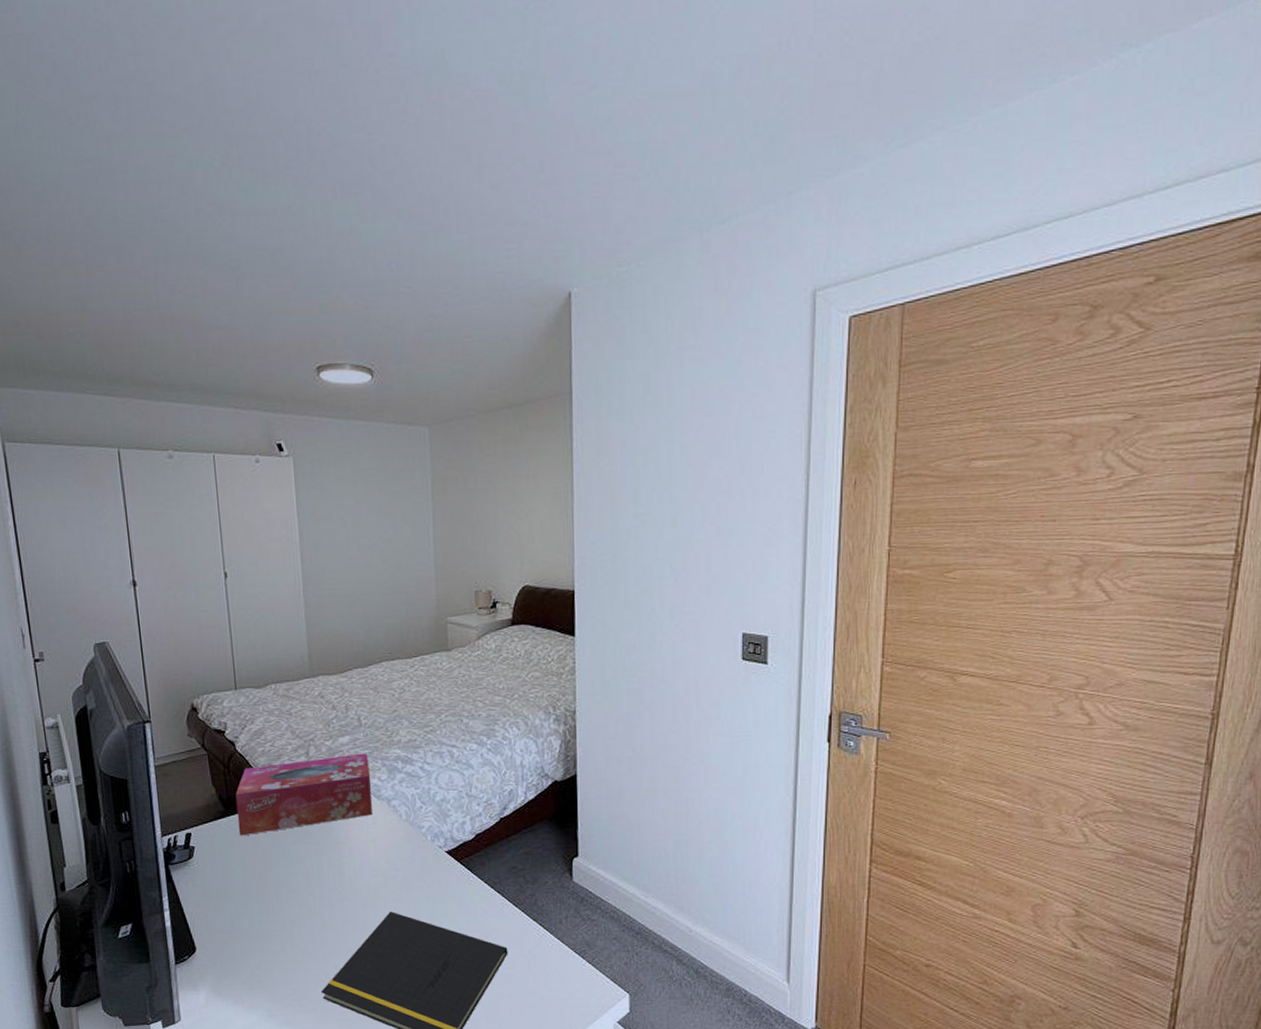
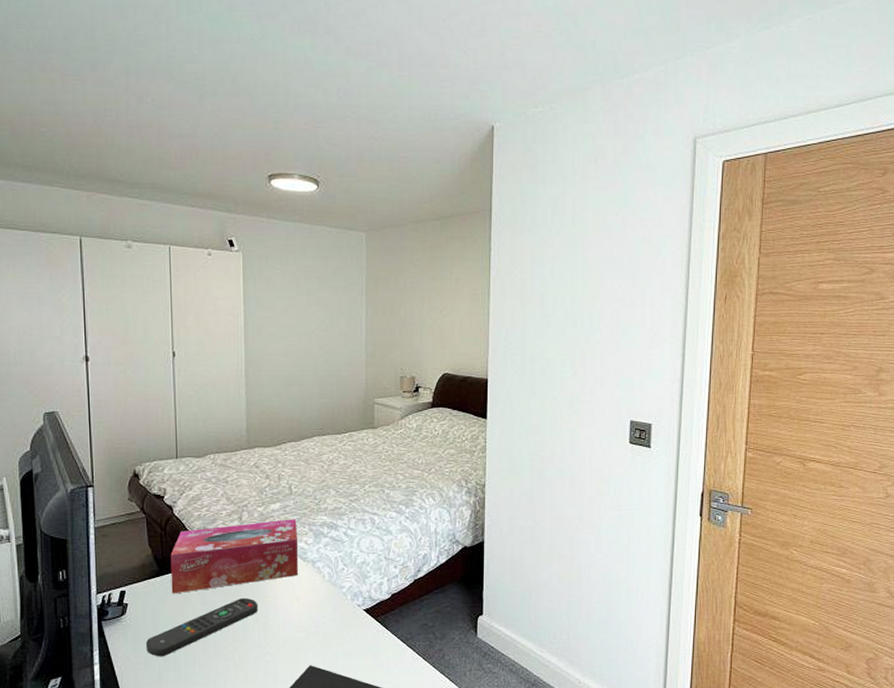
remote control: none [216,839,332,903] -> present [146,597,258,657]

